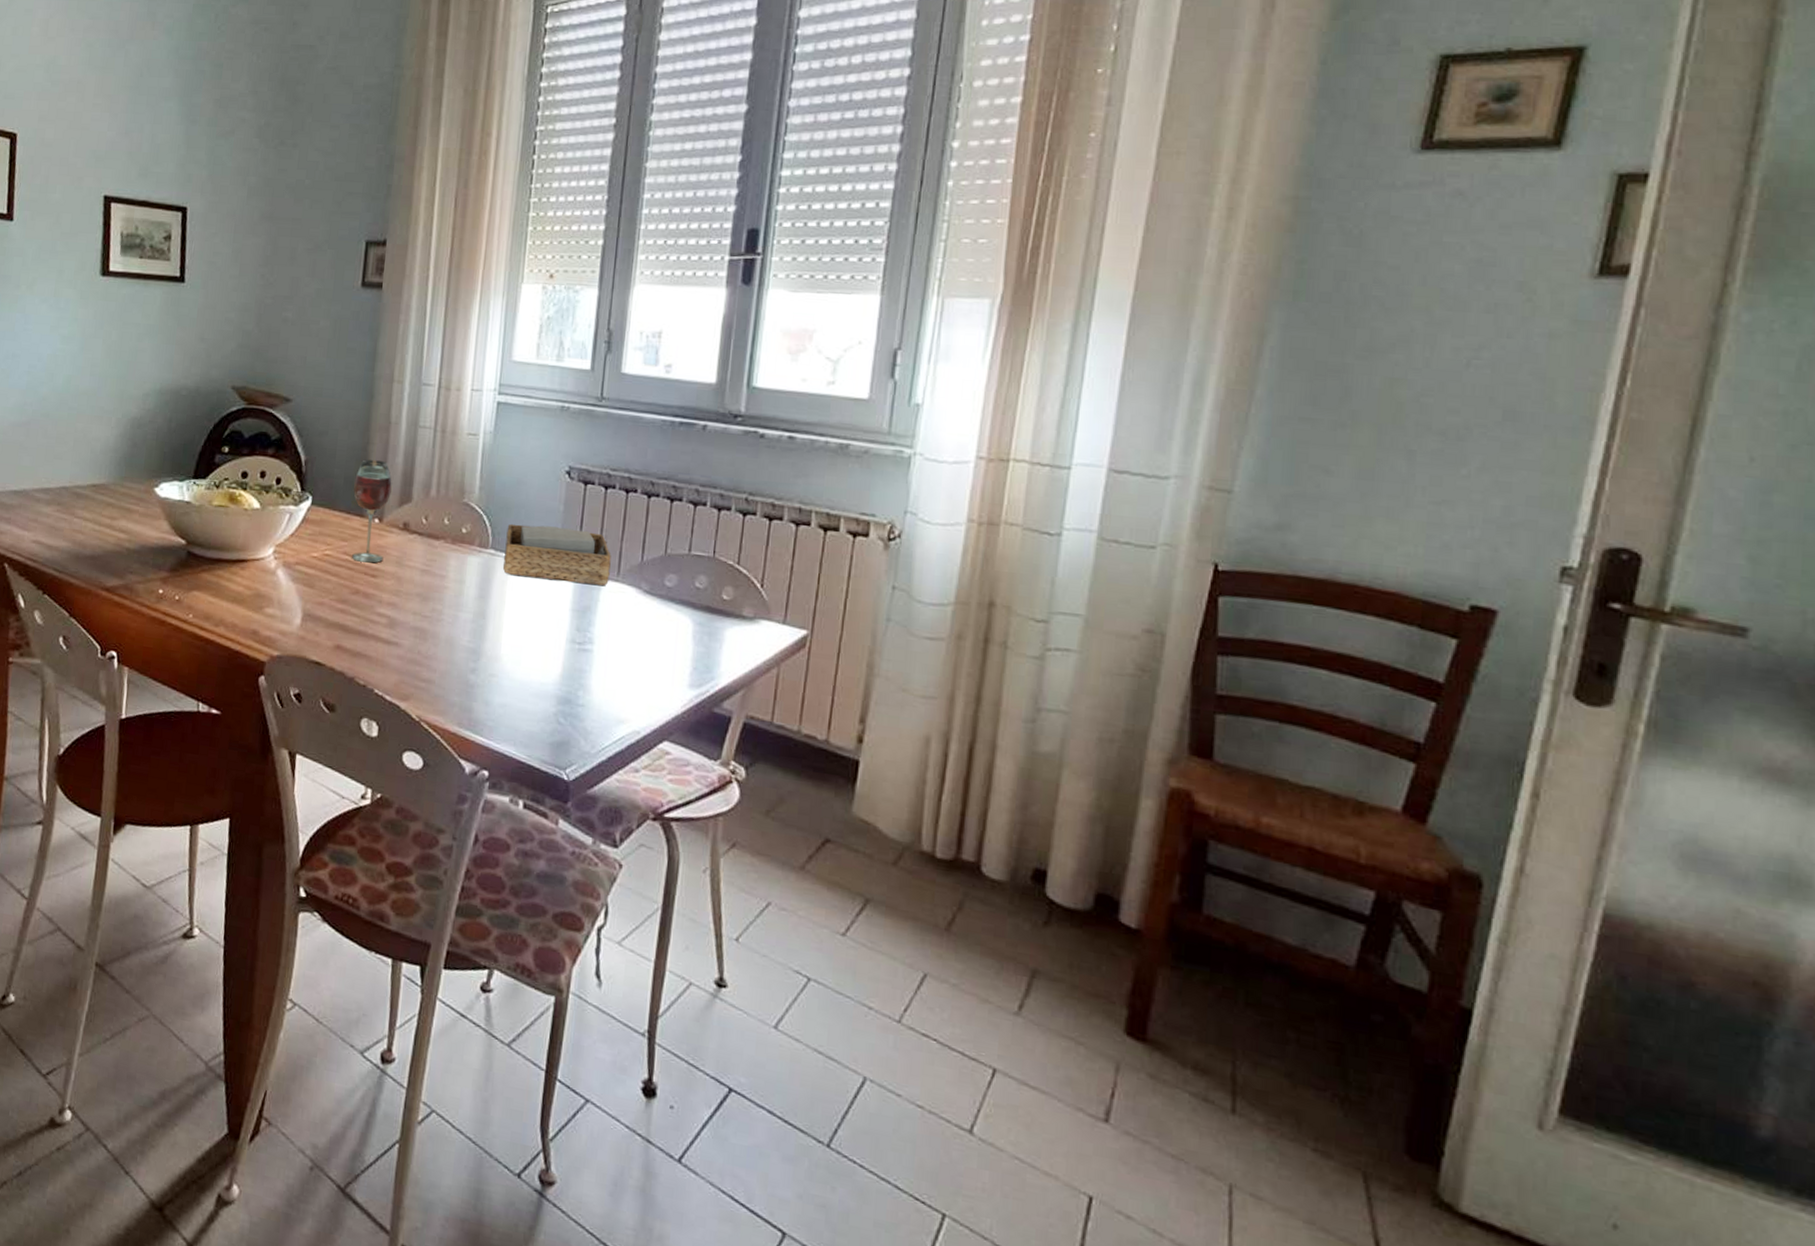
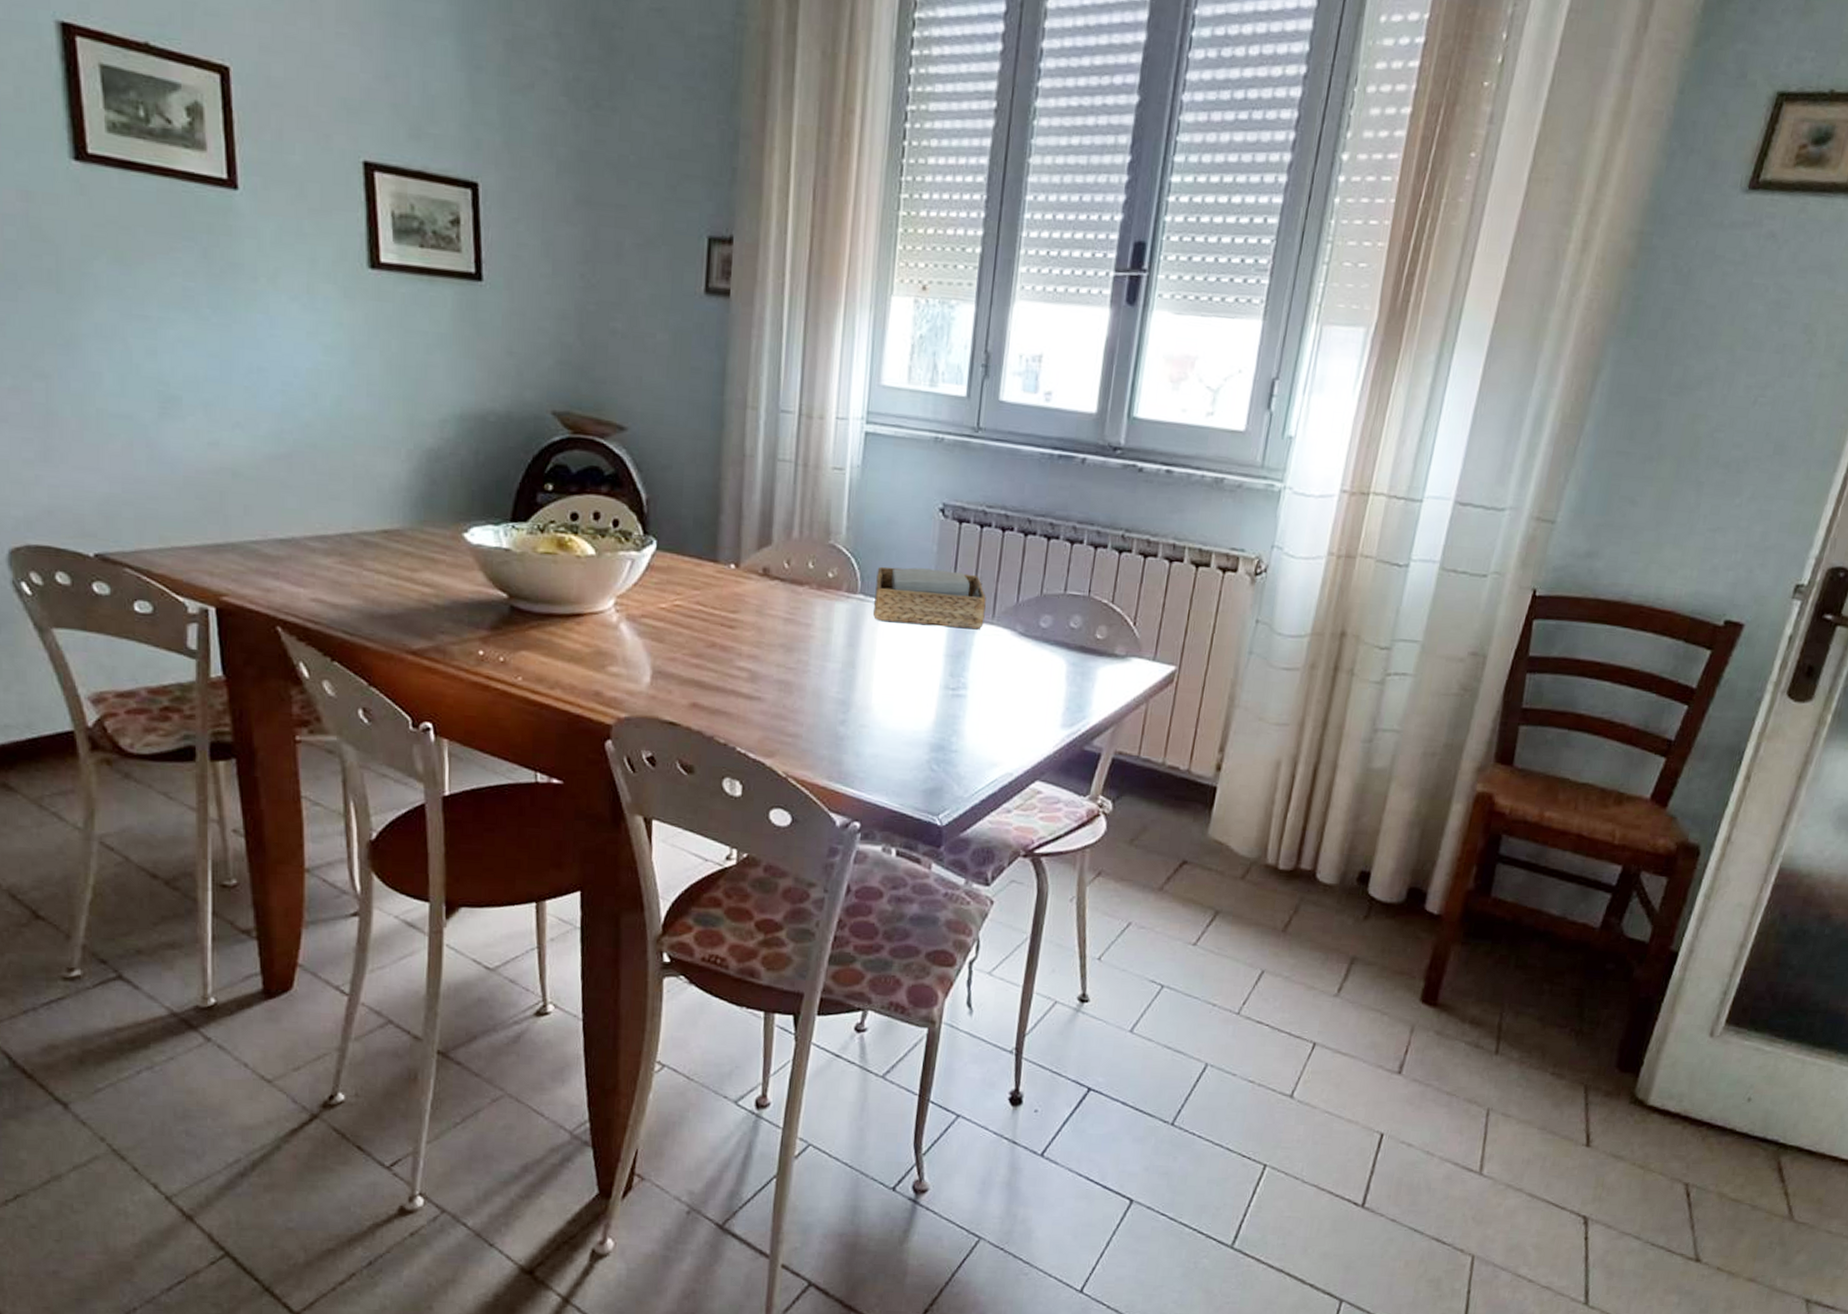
wineglass: present [351,459,392,563] -> none [705,497,749,613]

